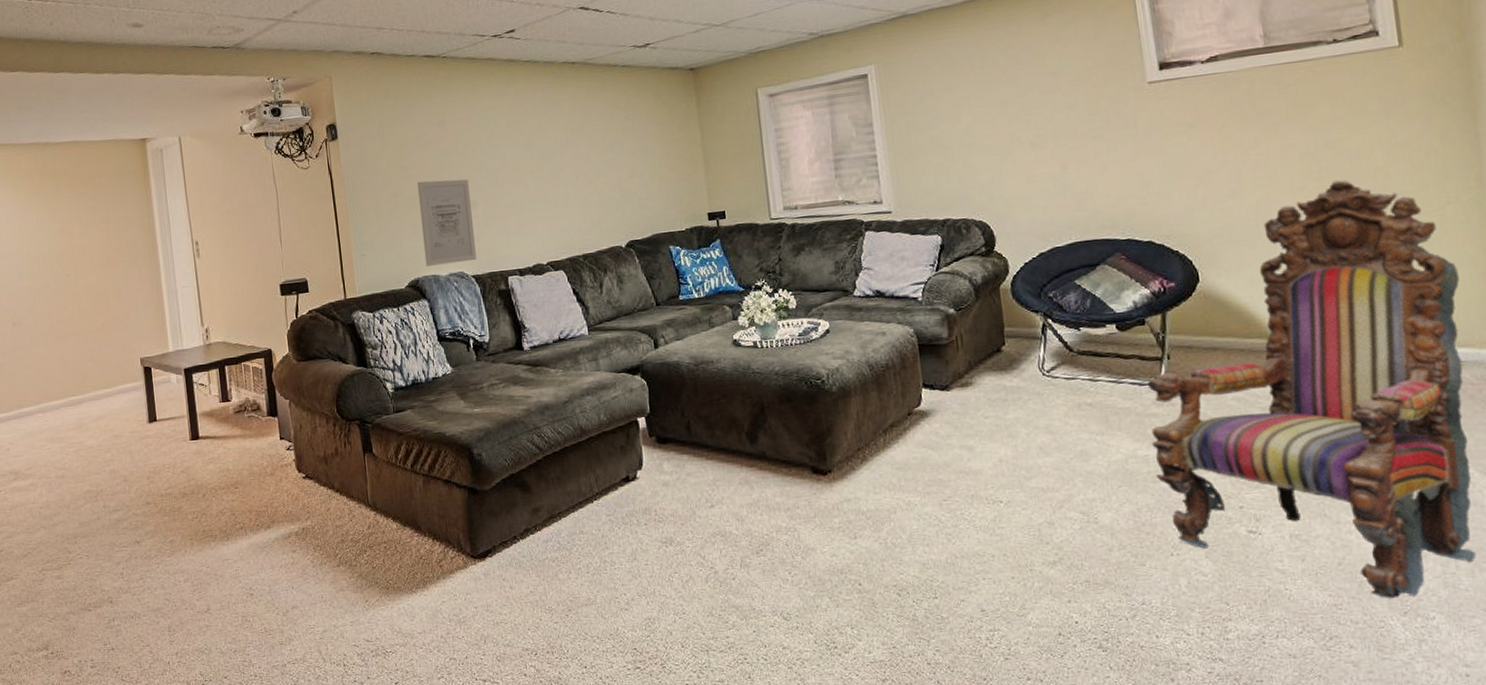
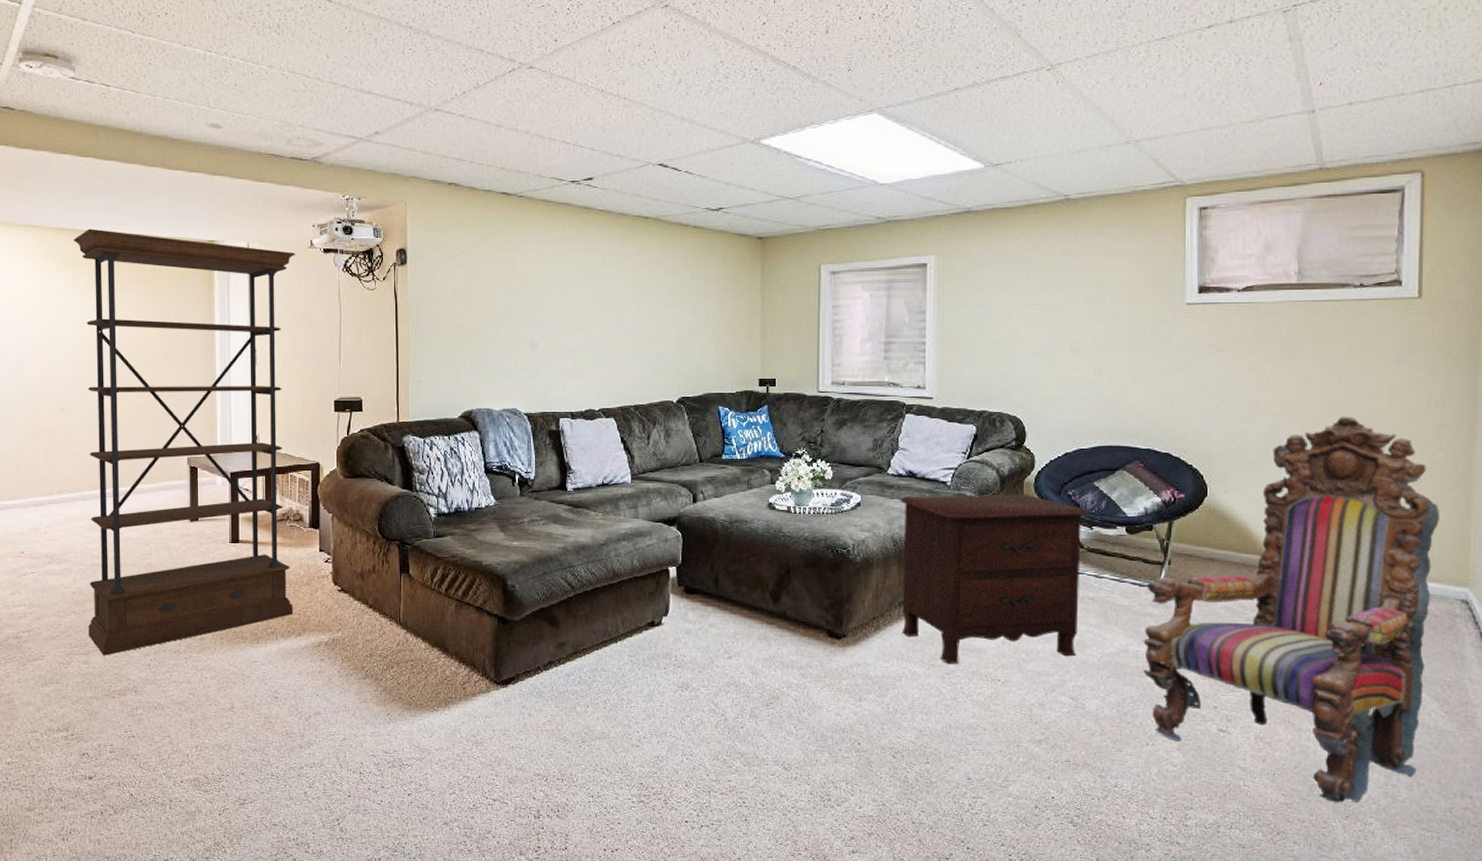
bookshelf: none [10,140,260,569] -> present [73,228,296,656]
wall art: present [417,179,477,266] -> none [480,316,532,399]
nightstand: none [870,301,1080,489] -> present [900,493,1092,664]

